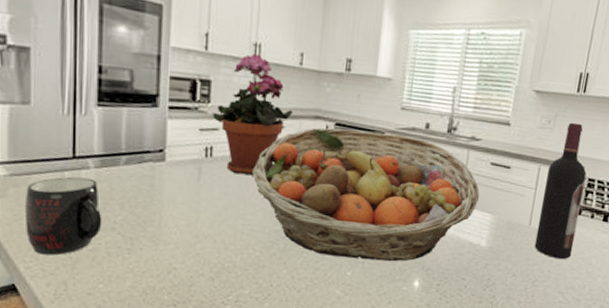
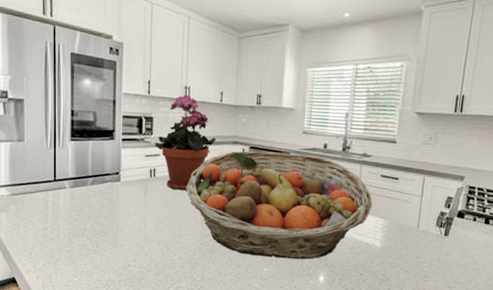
mug: present [24,176,102,256] -> none [21,195,76,256]
wine bottle: present [534,122,587,260] -> none [423,138,467,258]

